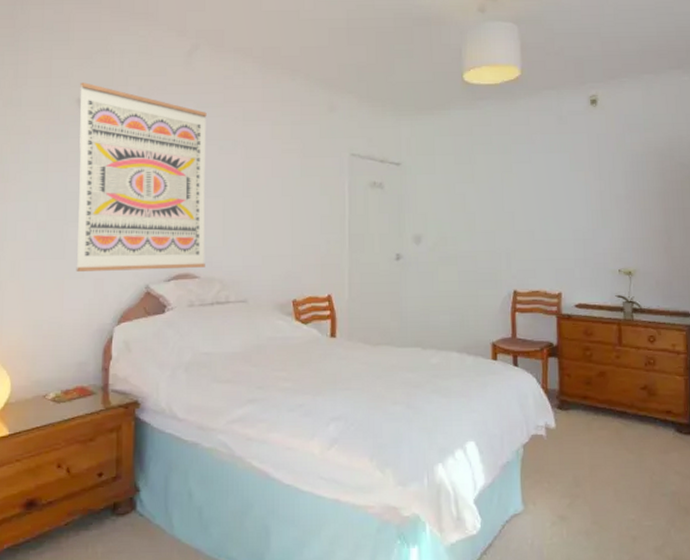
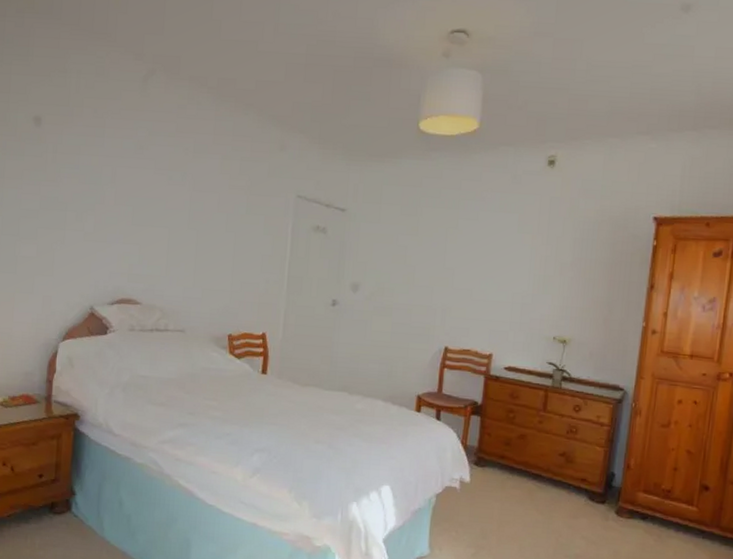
wall art: present [76,82,207,272] -> none [26,100,158,295]

